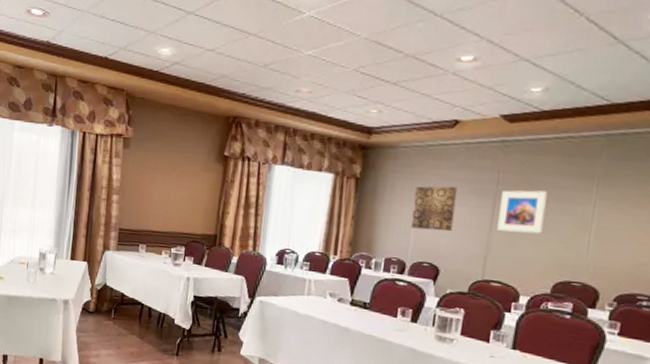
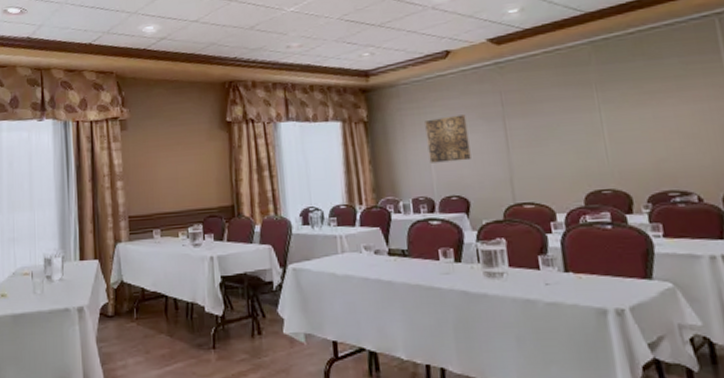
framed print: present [497,190,548,234] -> none [508,104,558,151]

